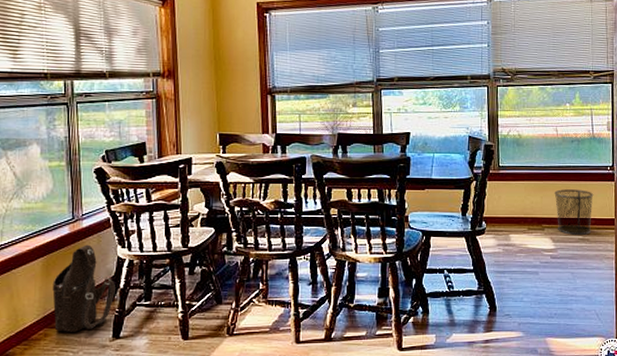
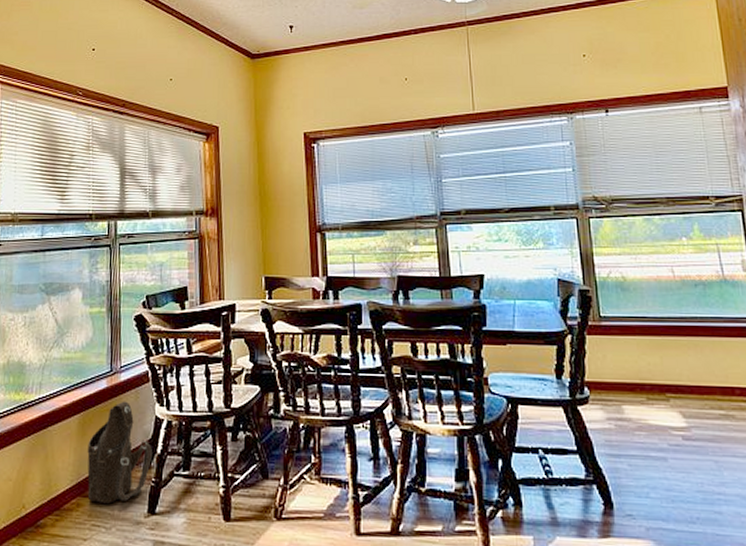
waste bin: present [554,189,594,235] -> none [678,347,737,409]

